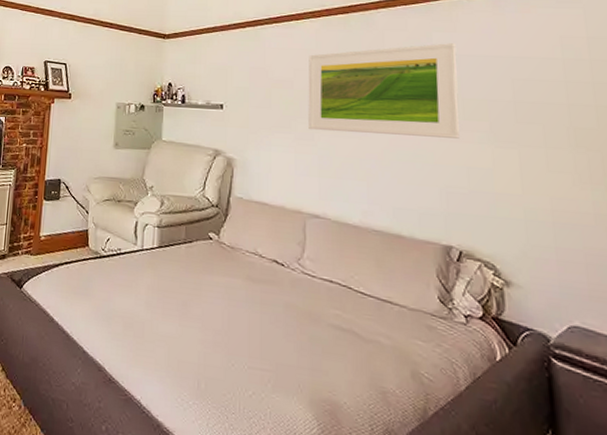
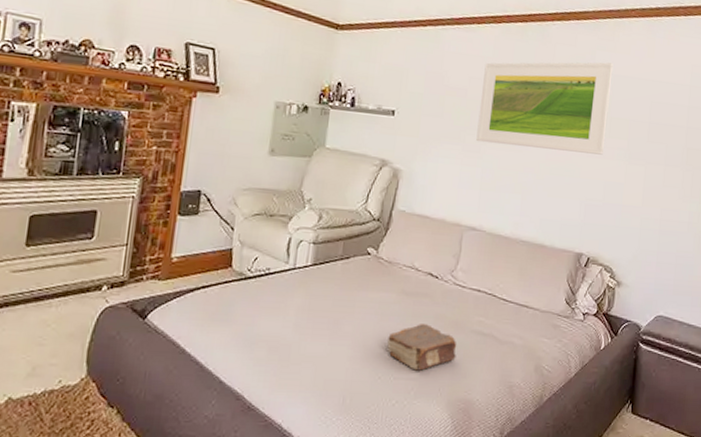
book: none [238,312,314,363] -> present [387,324,457,371]

